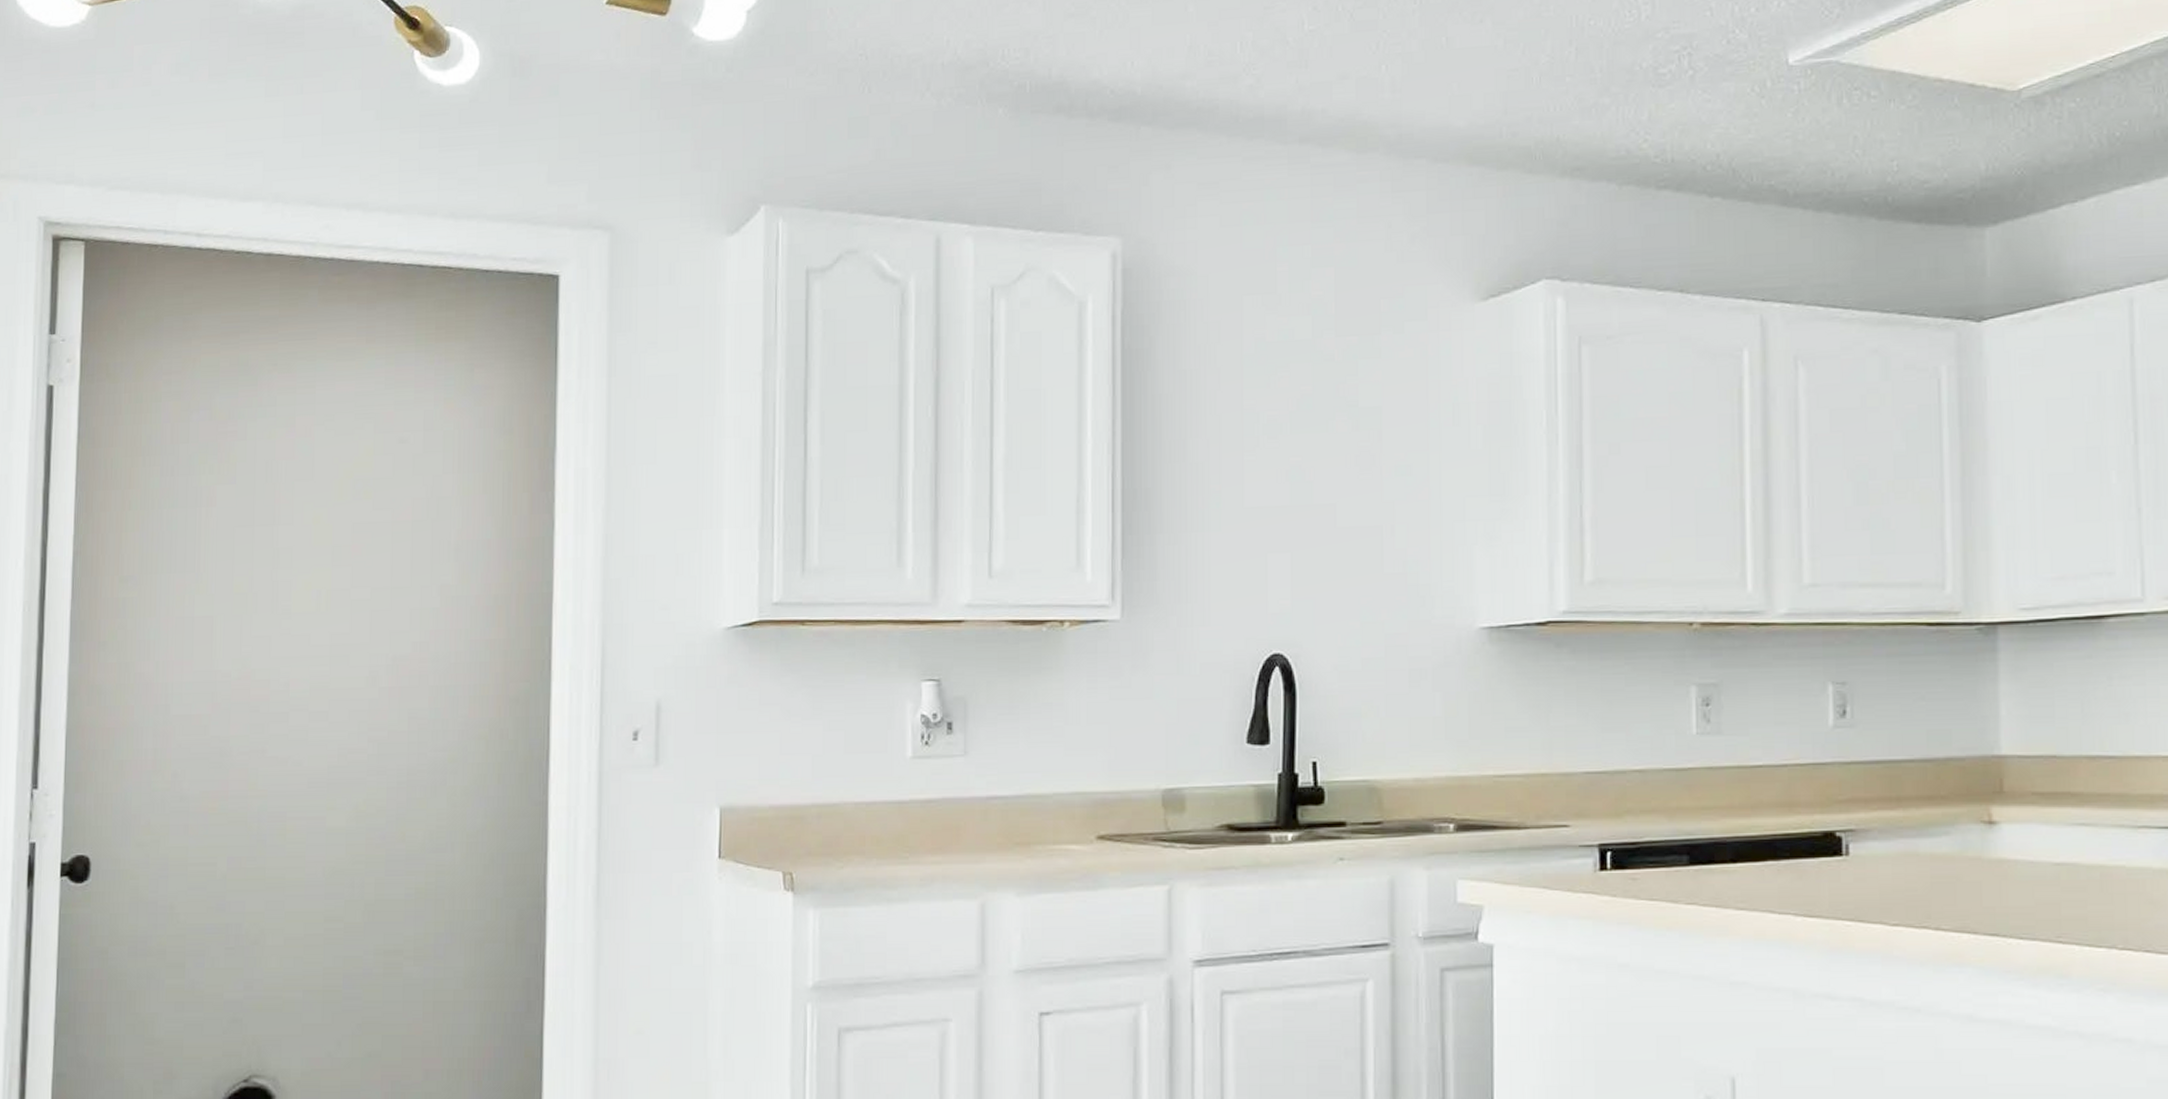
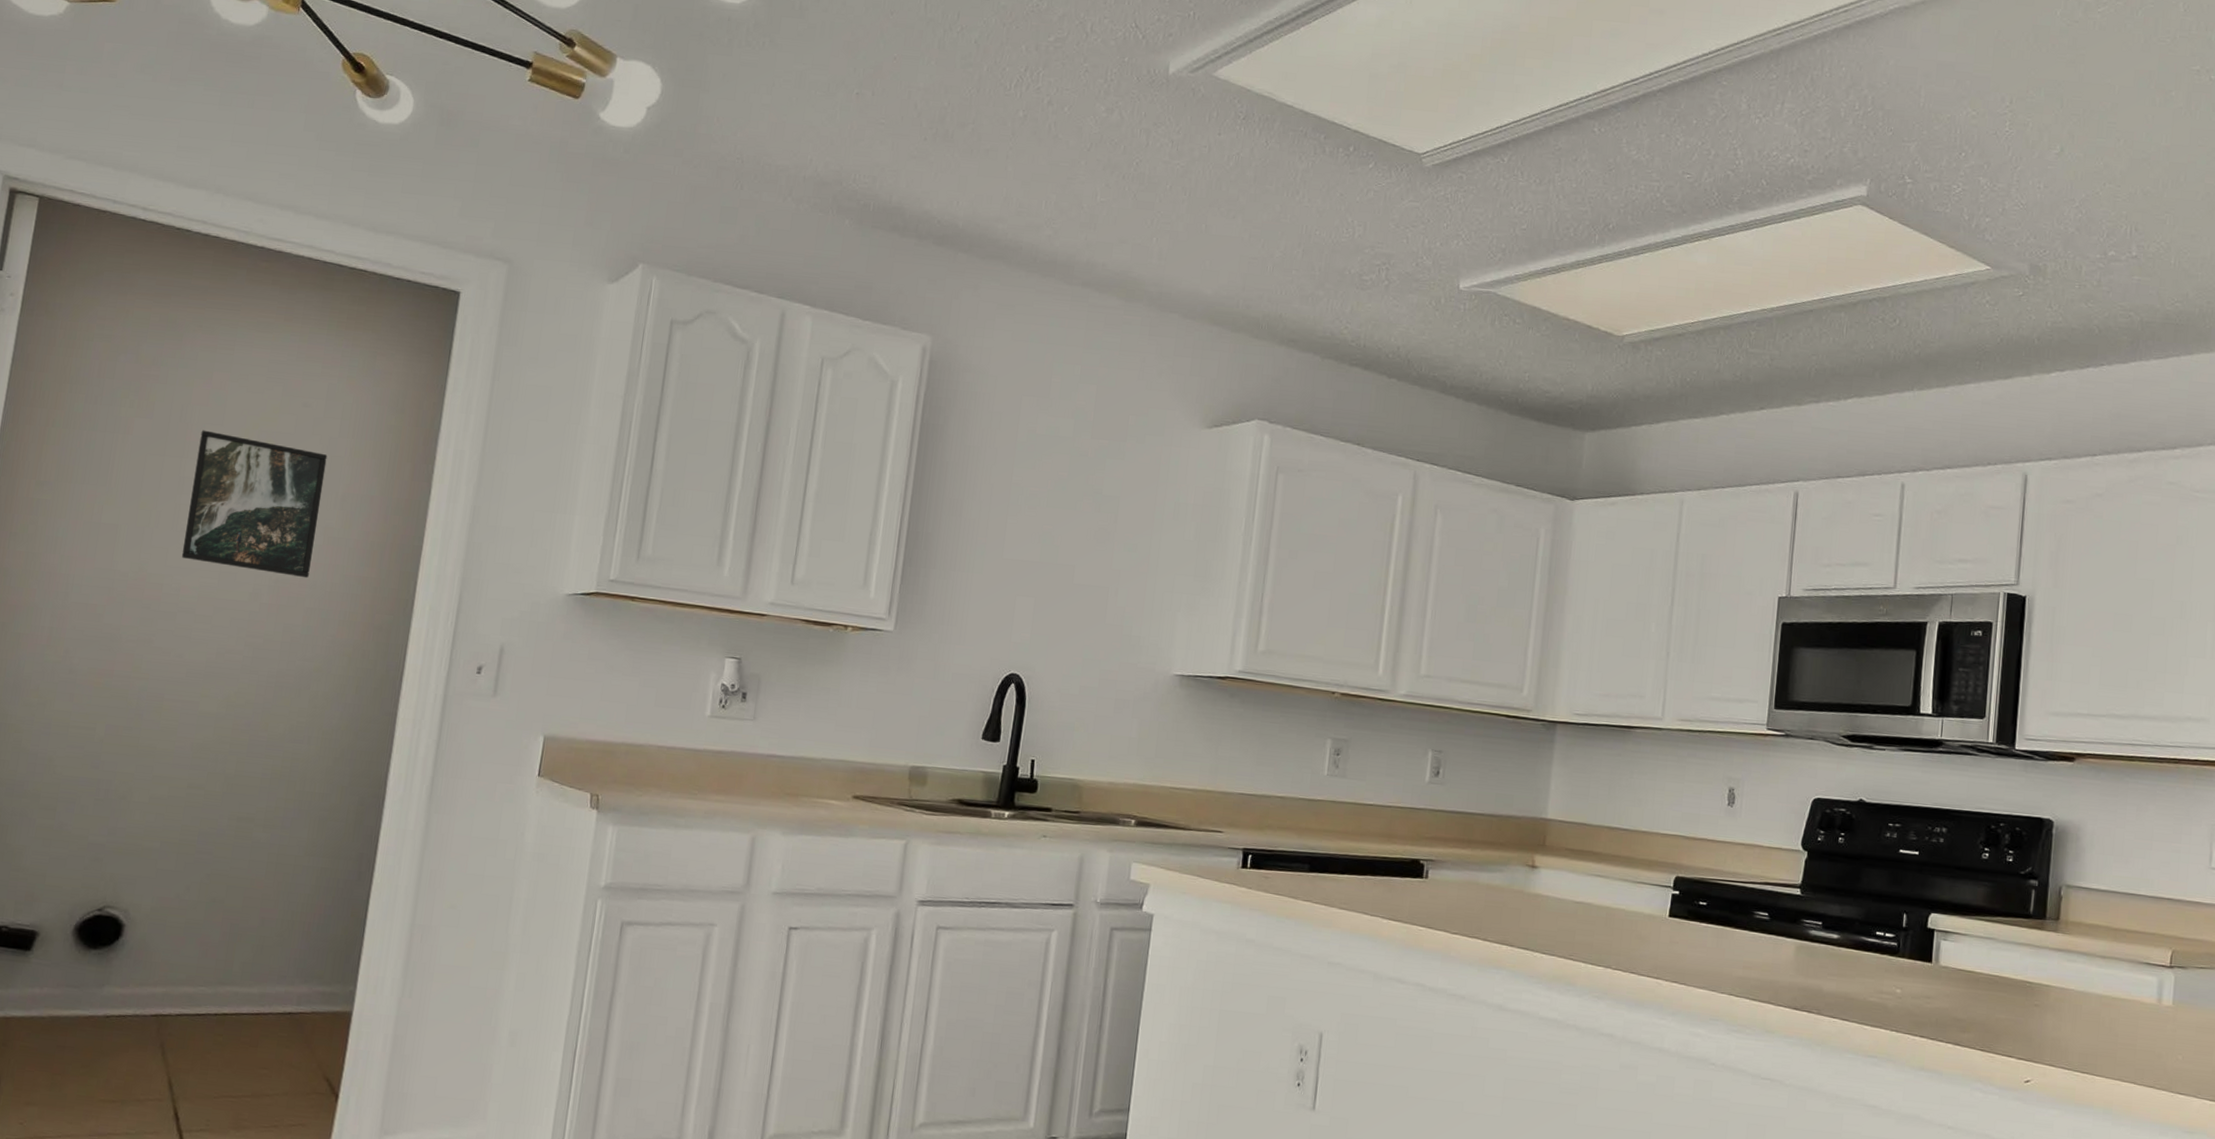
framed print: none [286,488,433,651] -> present [181,430,328,579]

